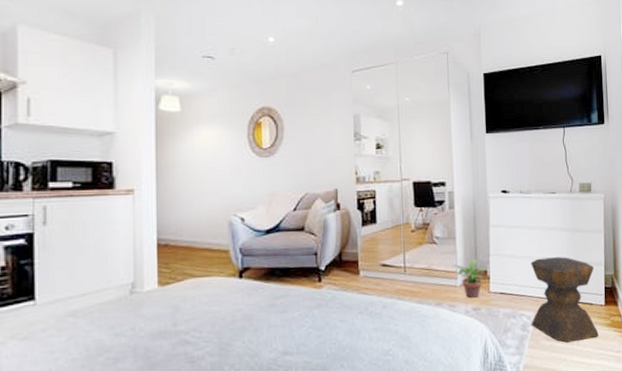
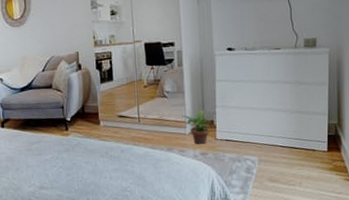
stool: present [531,257,599,343] -> none [255,107,321,184]

